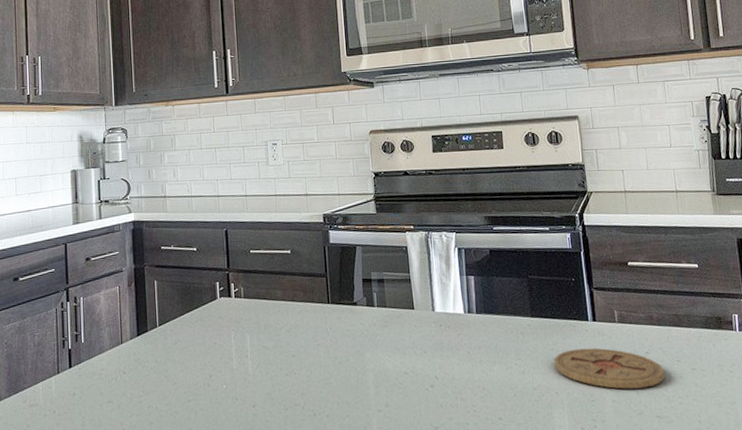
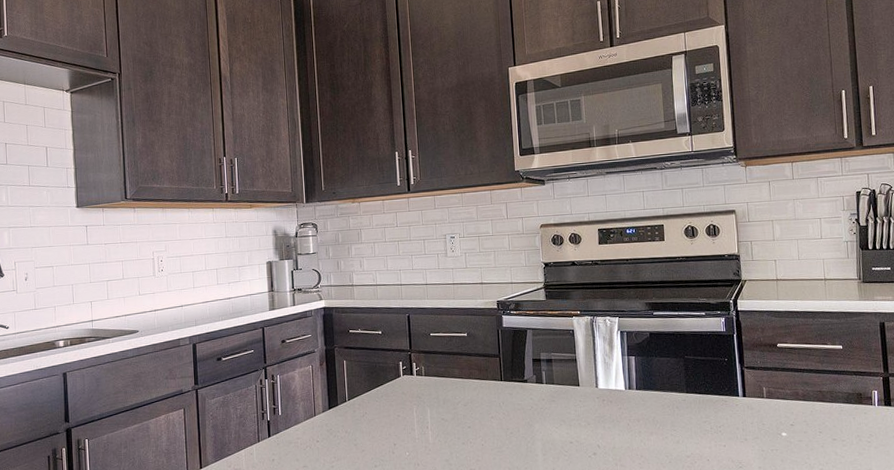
coaster: present [554,348,666,389] -> none [706,420,808,457]

